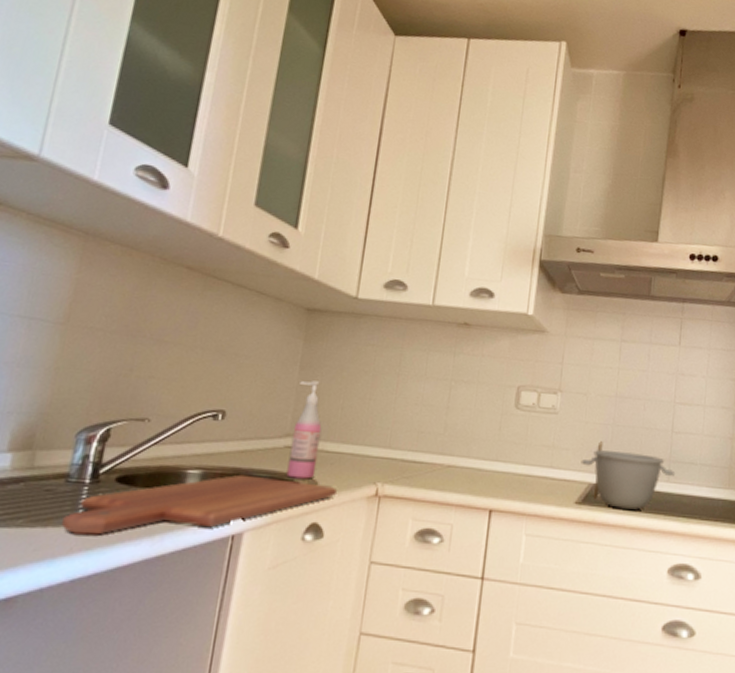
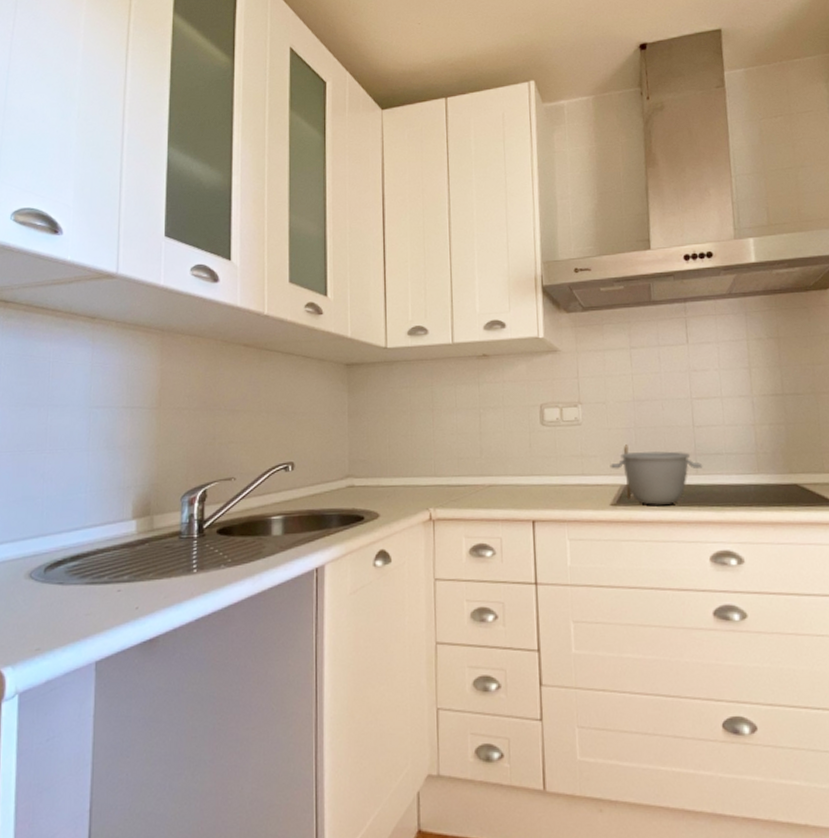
cutting board: present [62,474,338,535] -> none [182,515,397,581]
soap dispenser: present [286,380,322,479] -> none [350,426,376,513]

